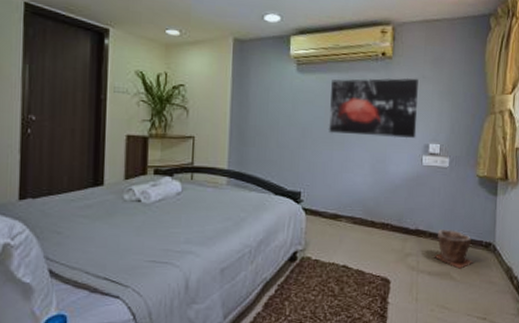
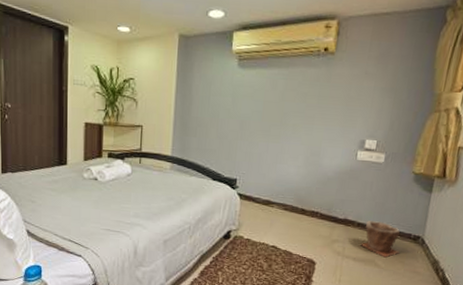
wall art: present [328,77,419,139] -> none [265,73,361,134]

